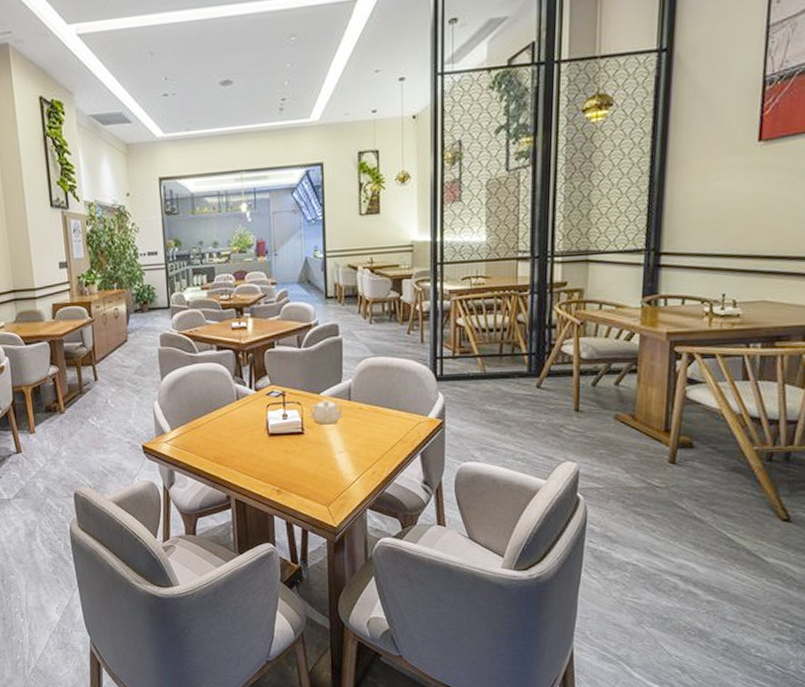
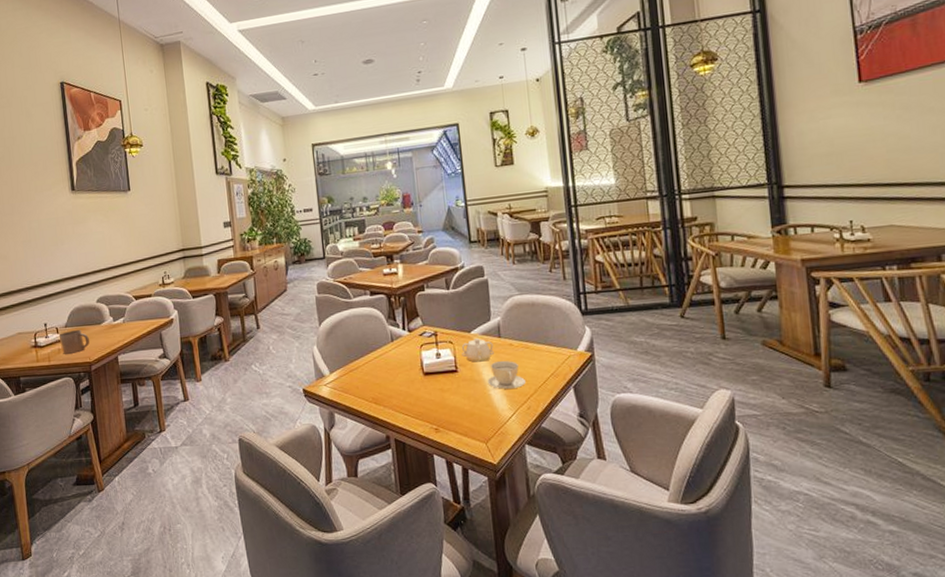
teacup: none [333,425,374,453] -> present [487,361,527,389]

